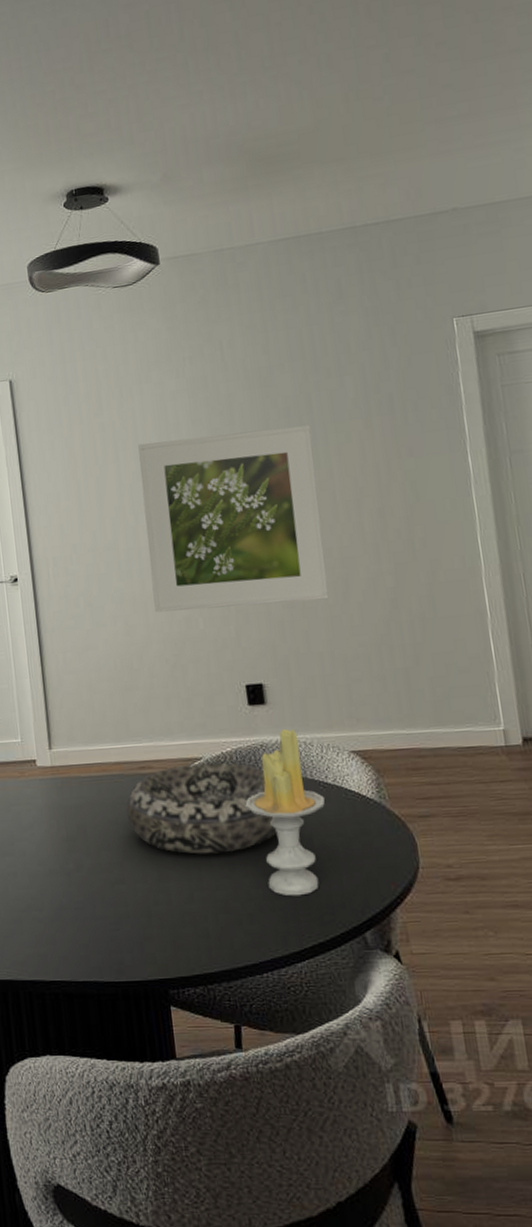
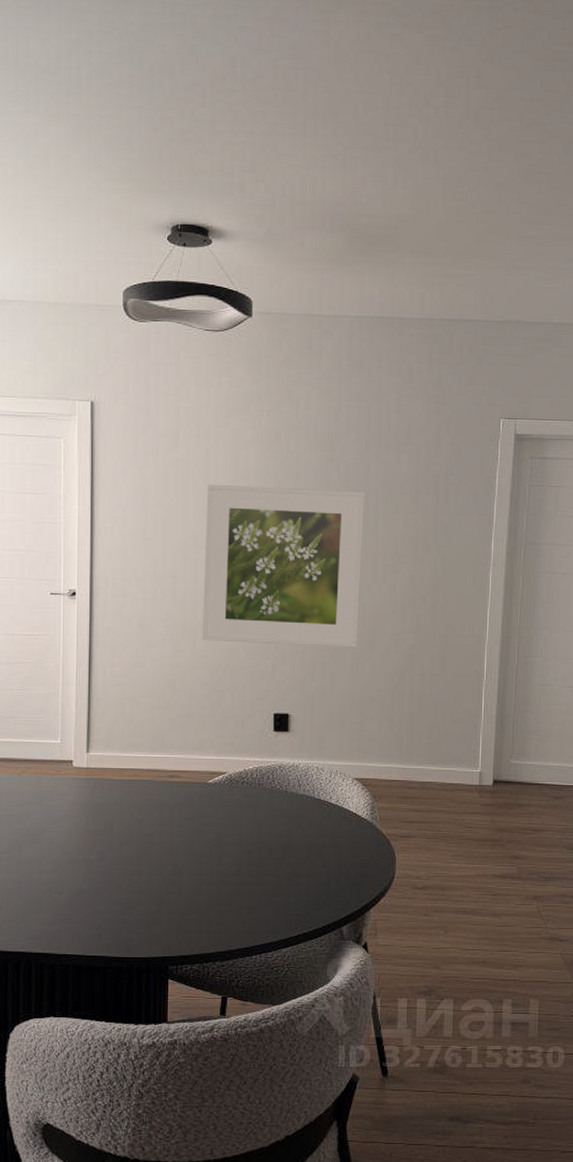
decorative bowl: present [127,762,277,854] -> none [152,776,282,855]
candle: present [245,728,325,896] -> none [258,754,326,894]

